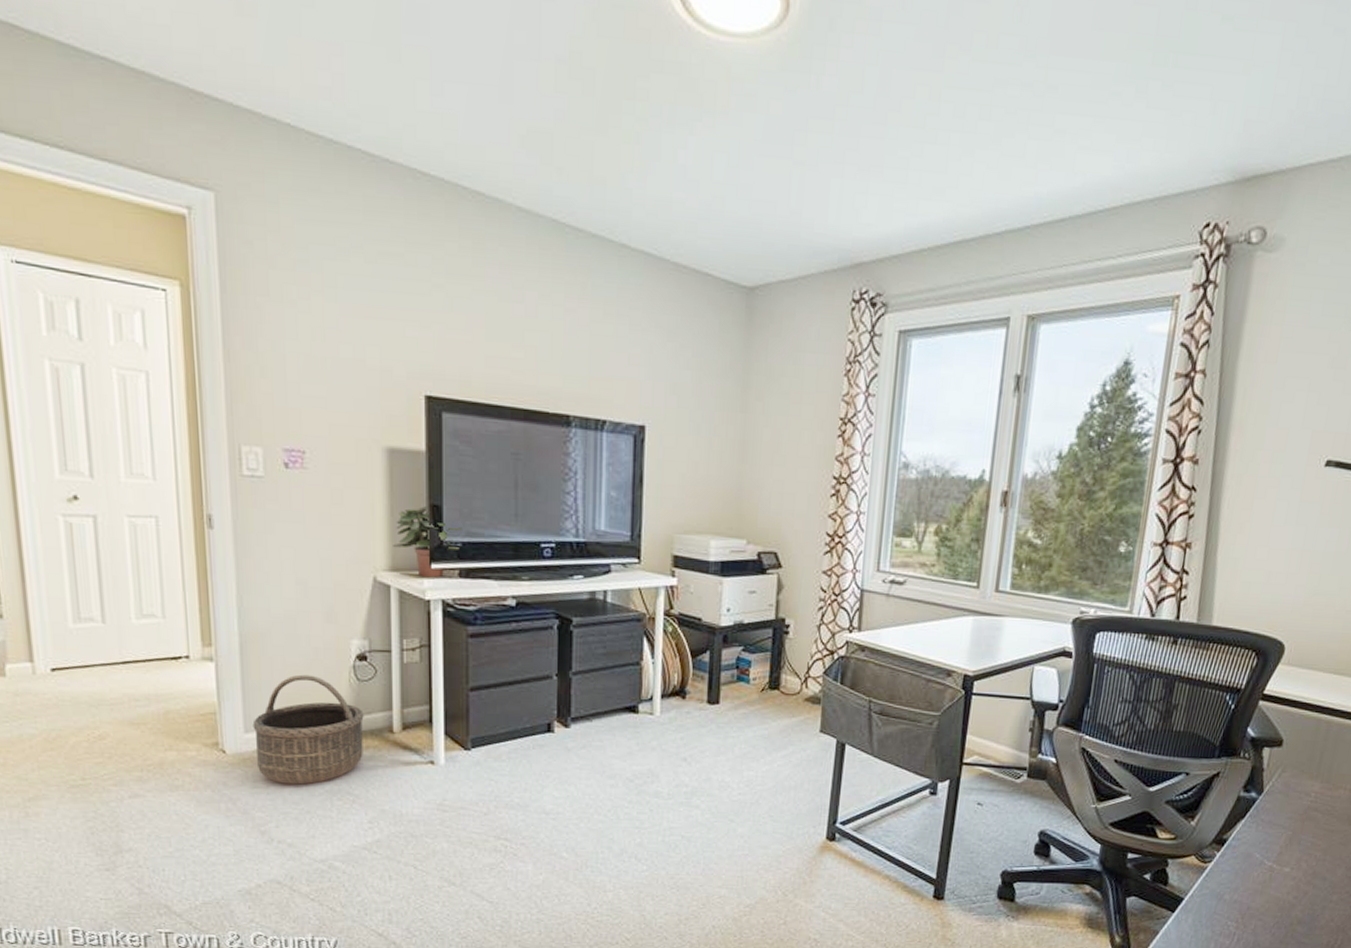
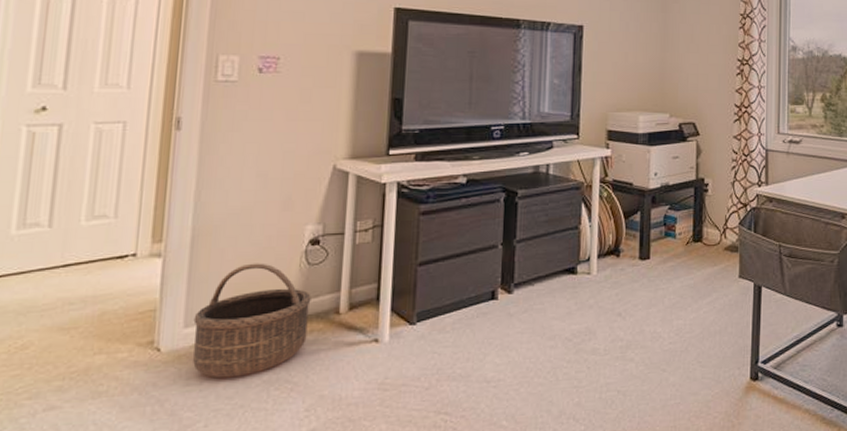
potted plant: present [393,506,463,578] -> none [355,100,421,163]

